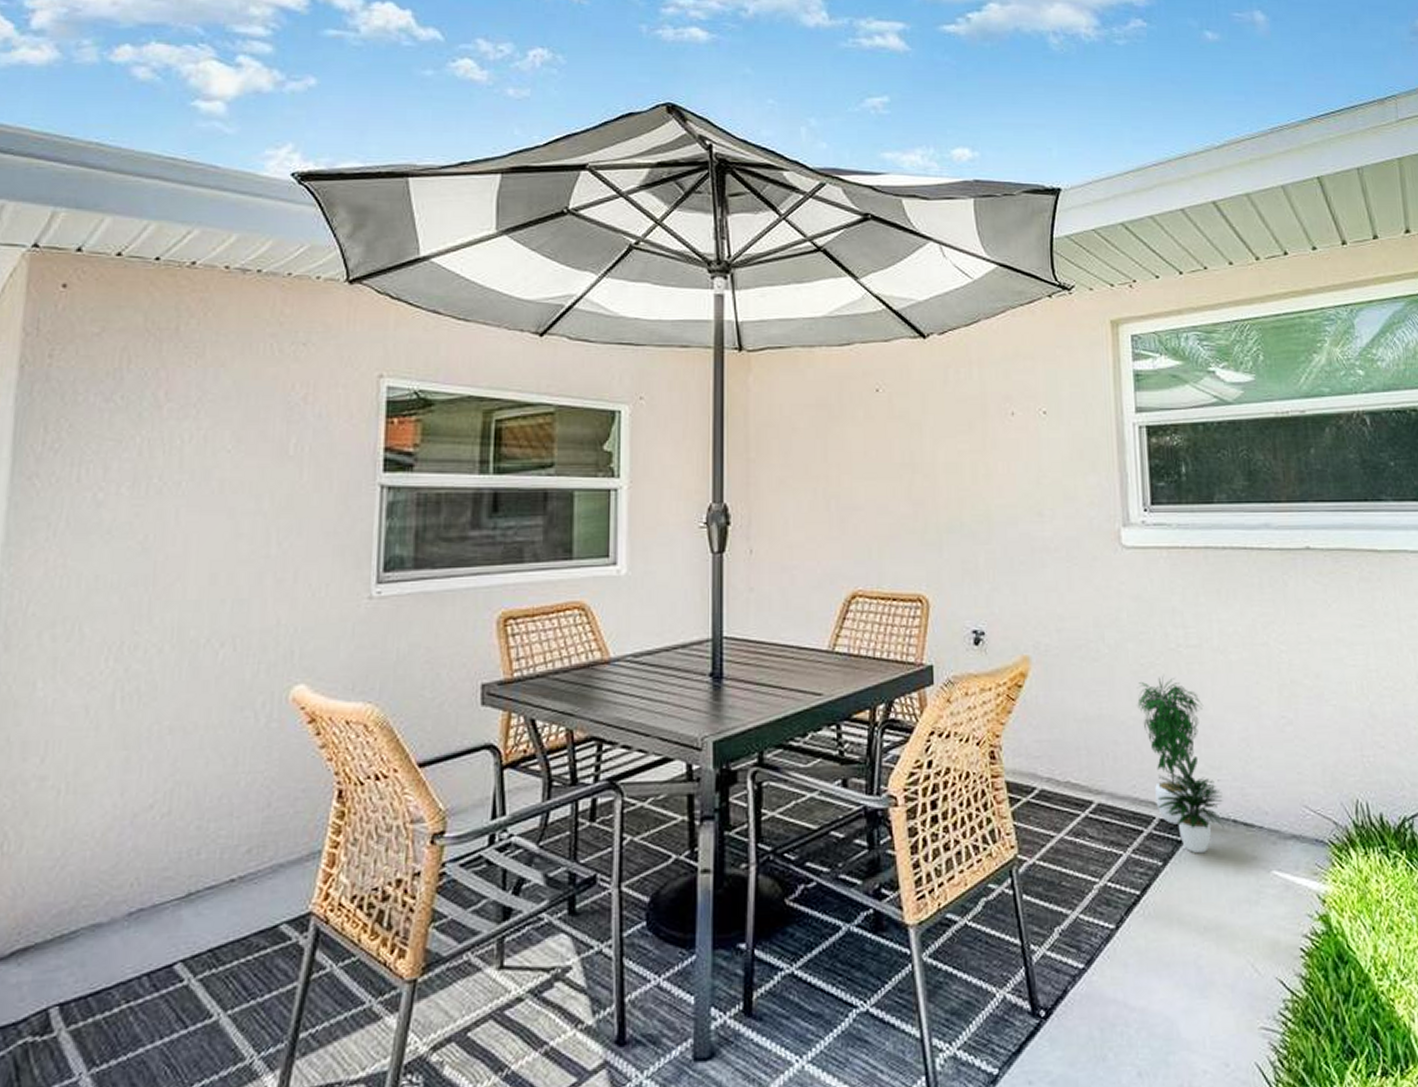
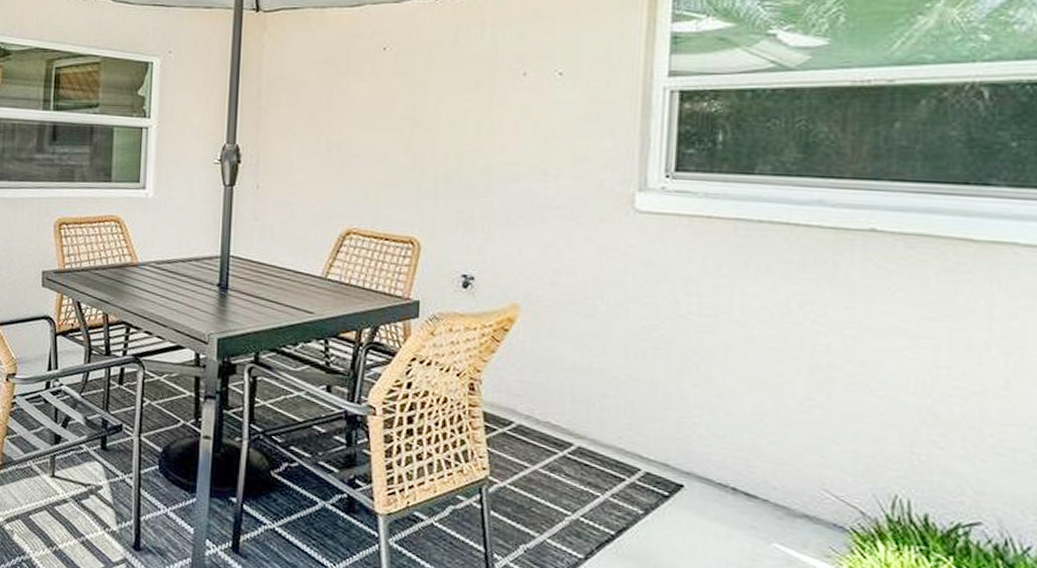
potted plant: present [1137,675,1225,854] -> none [633,340,723,512]

